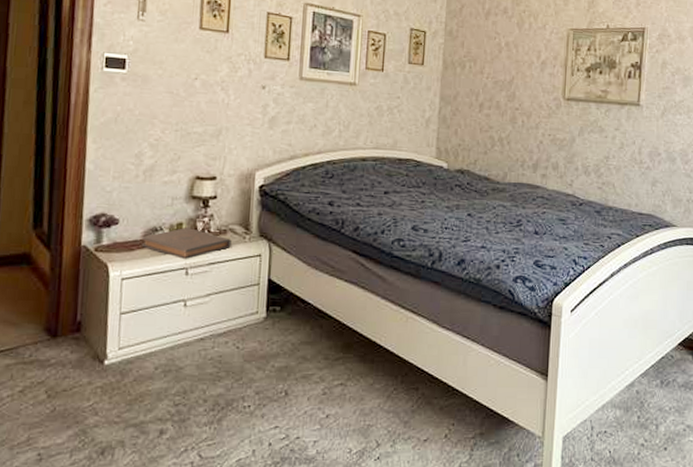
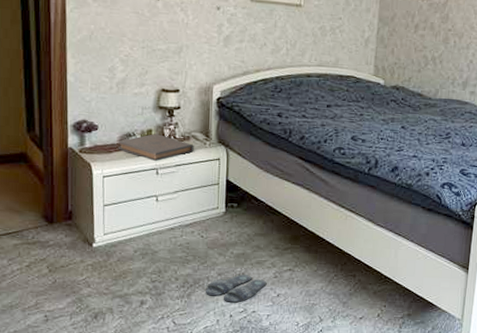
slippers: none [240,392,314,428] -> present [206,274,267,303]

